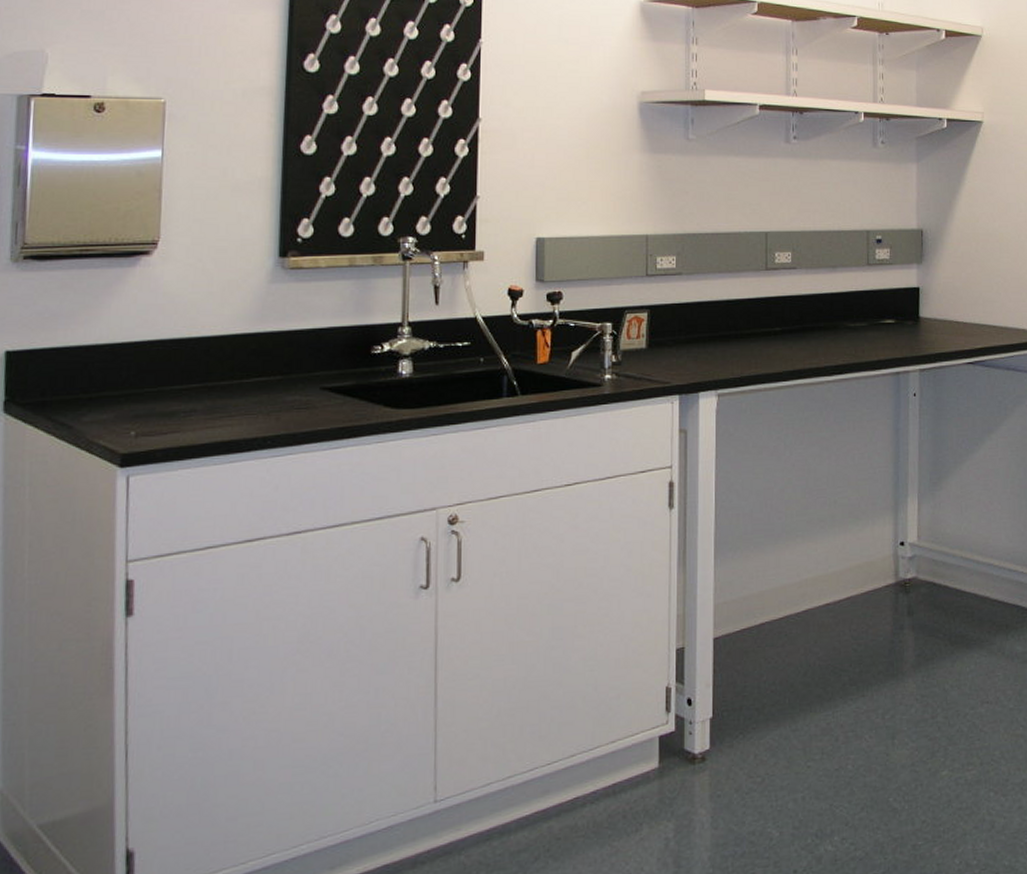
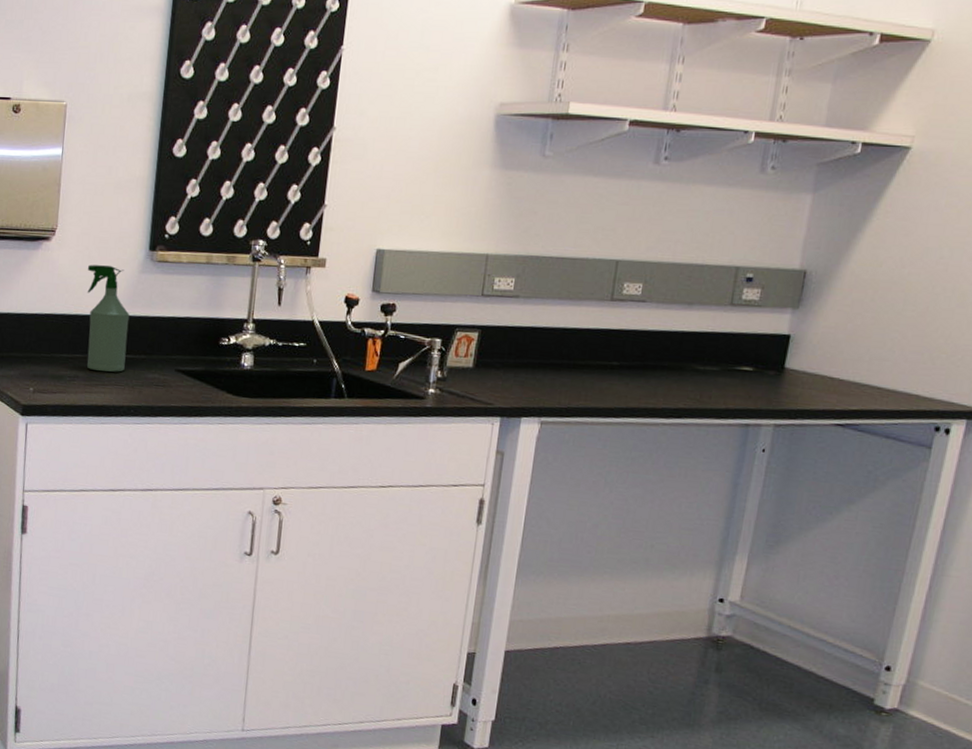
spray bottle: none [202,278,259,401] -> present [87,264,130,372]

